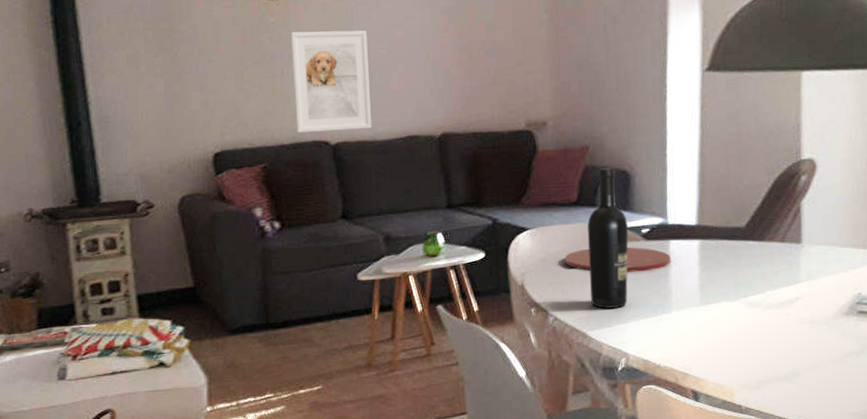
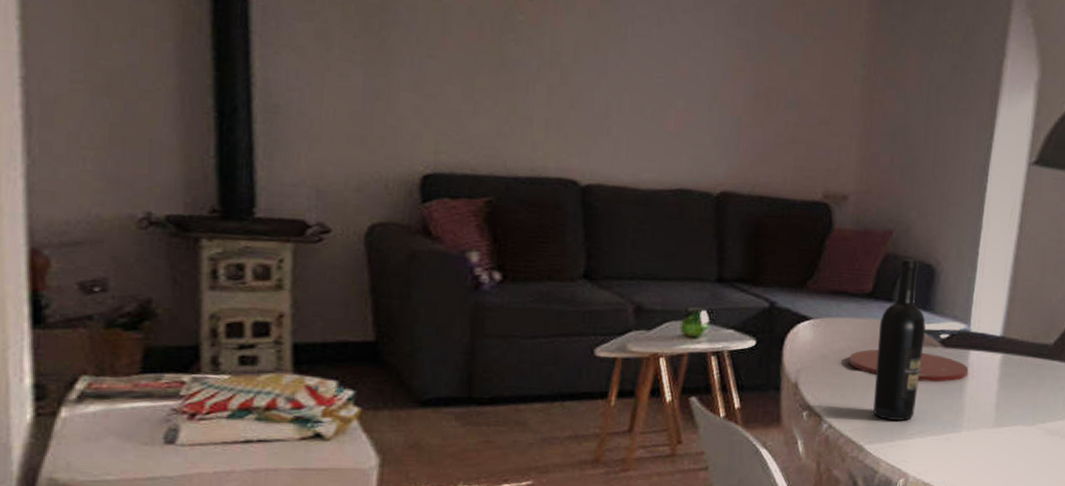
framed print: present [290,30,371,133] -> none [537,38,643,173]

